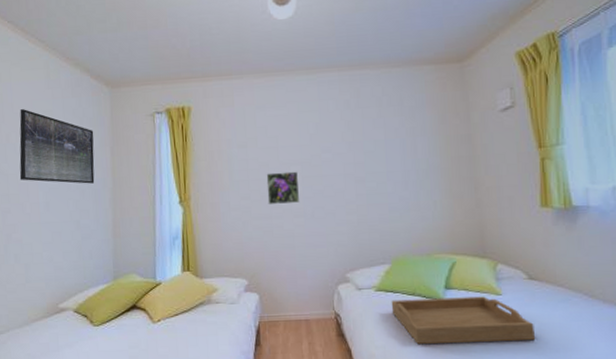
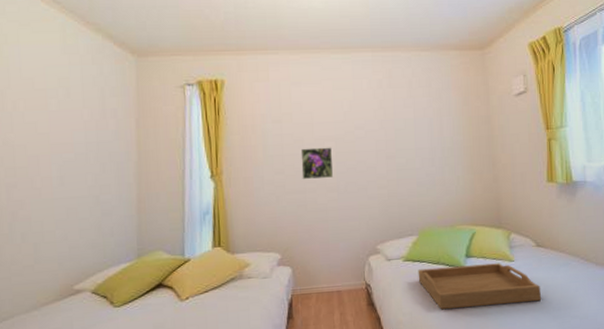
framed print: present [19,109,95,184] -> none [28,75,117,157]

